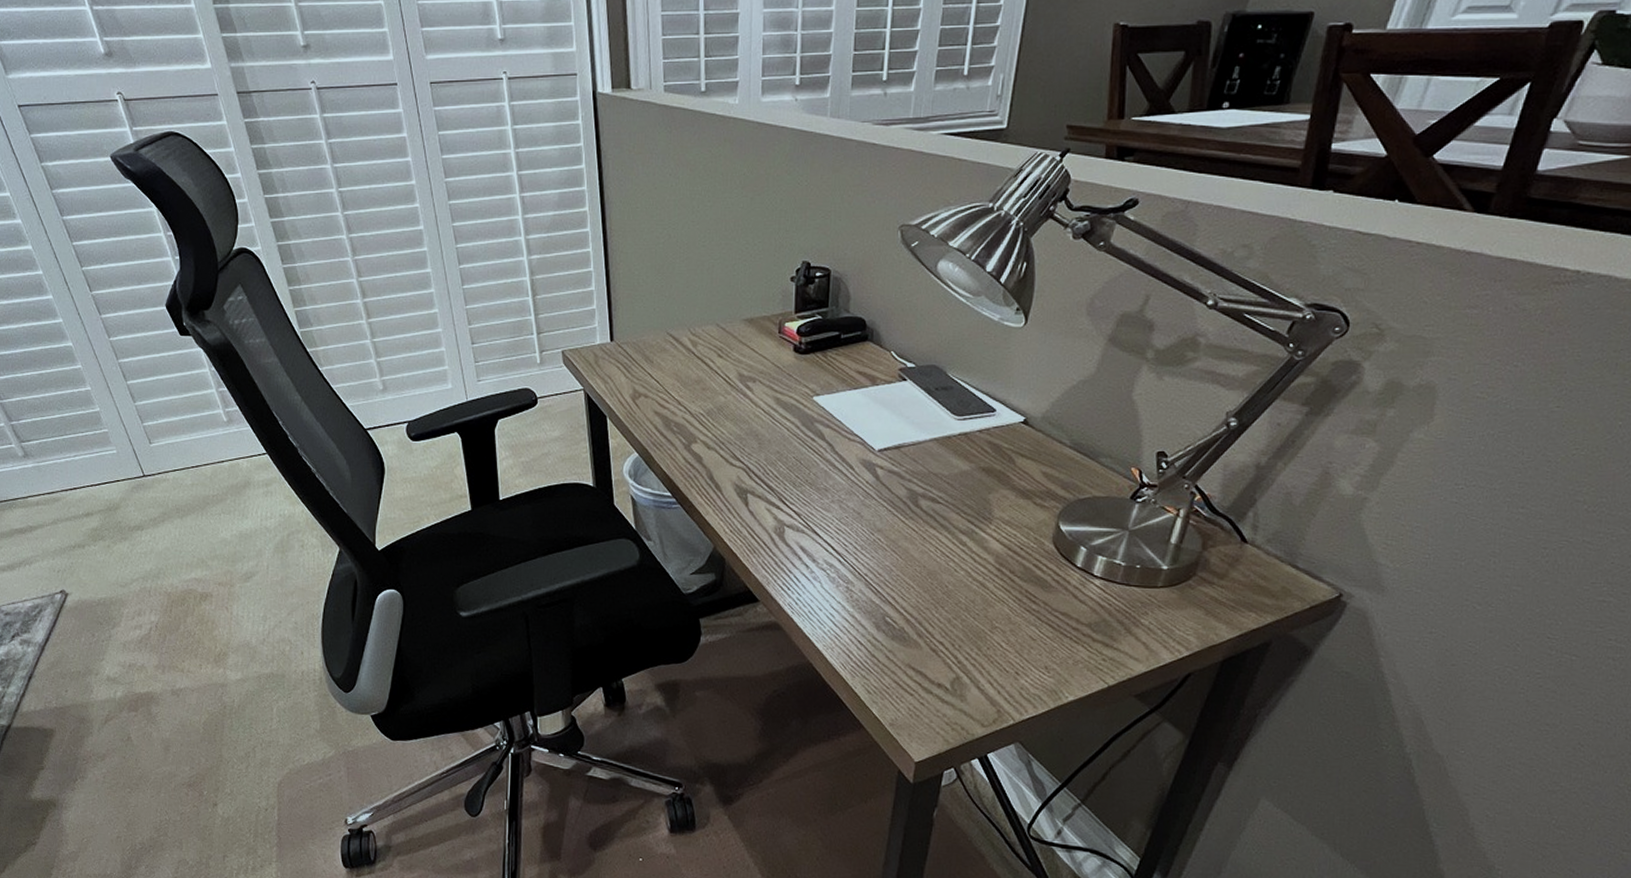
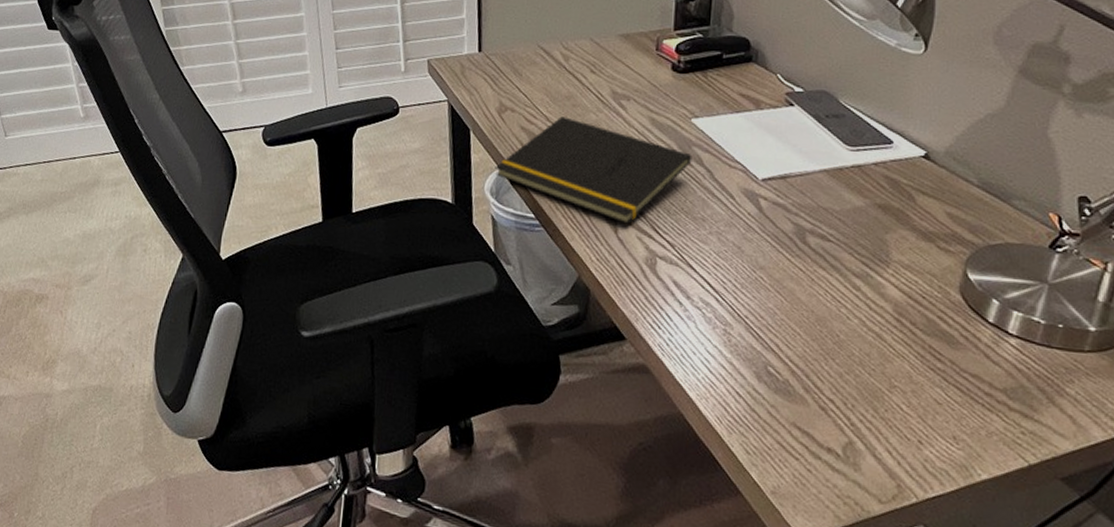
notepad: none [632,400,815,497] -> present [495,116,692,224]

